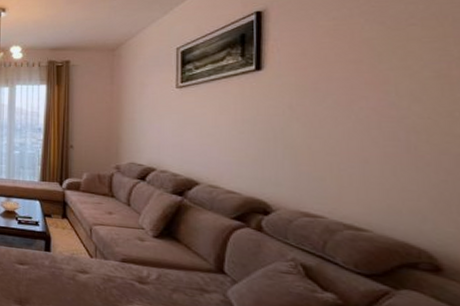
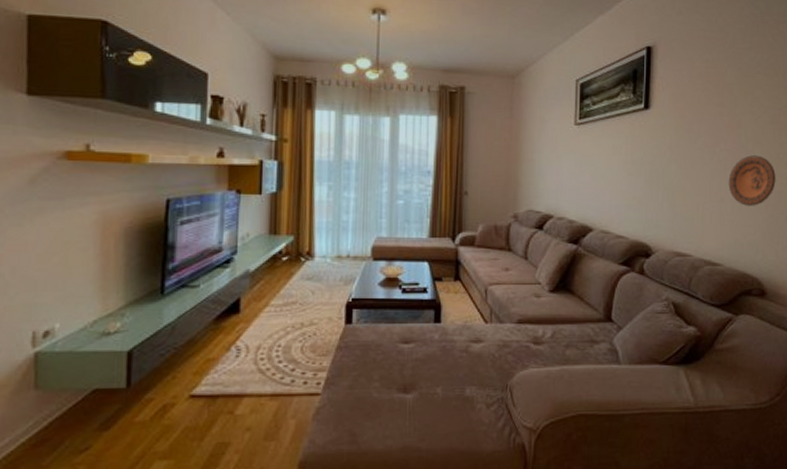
decorative plate: none [373,113,450,169] -> present [728,155,776,206]

